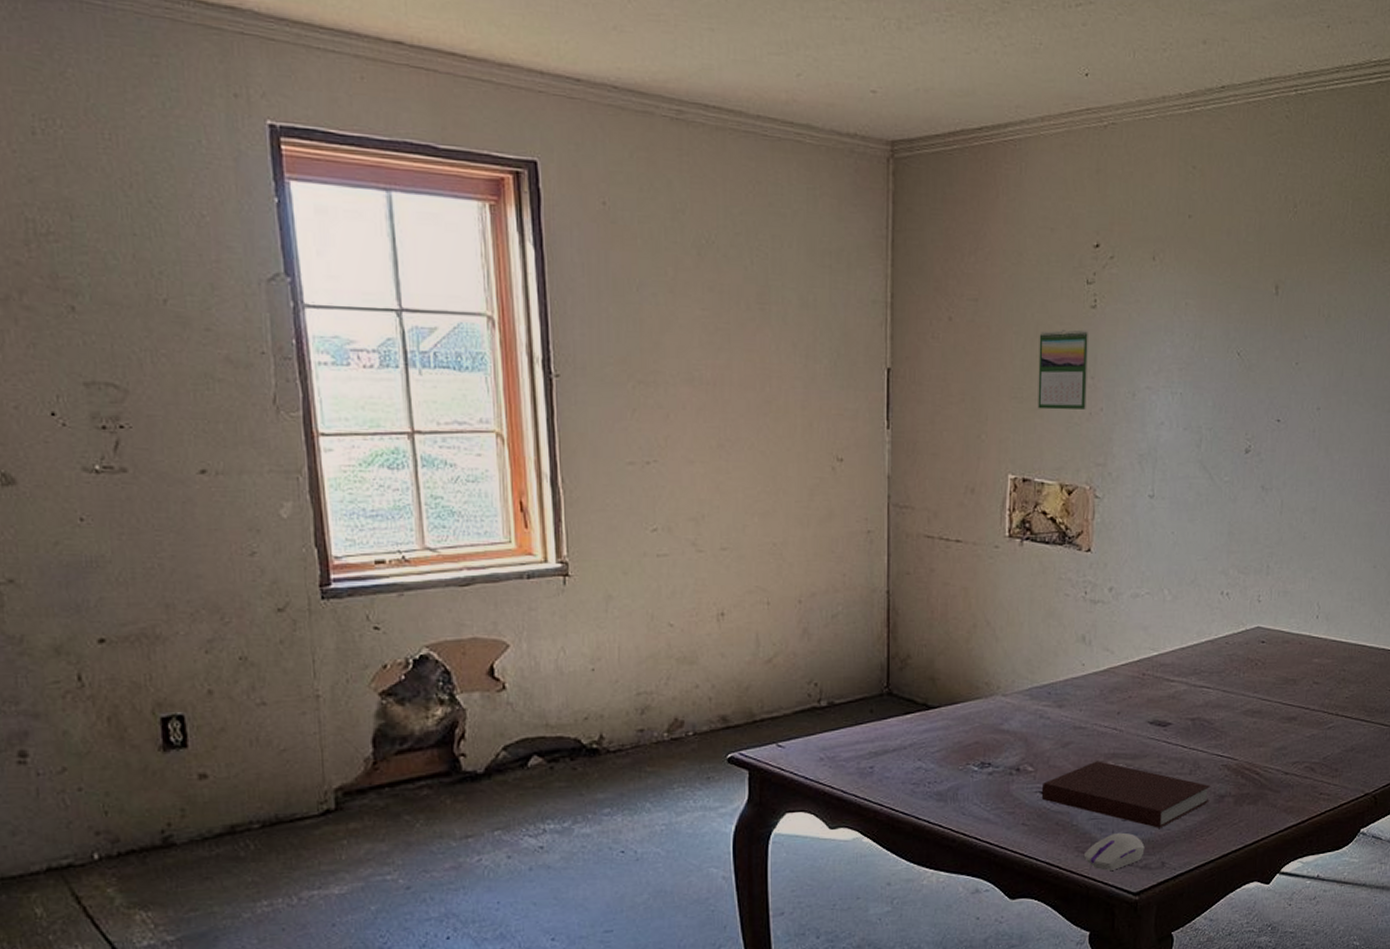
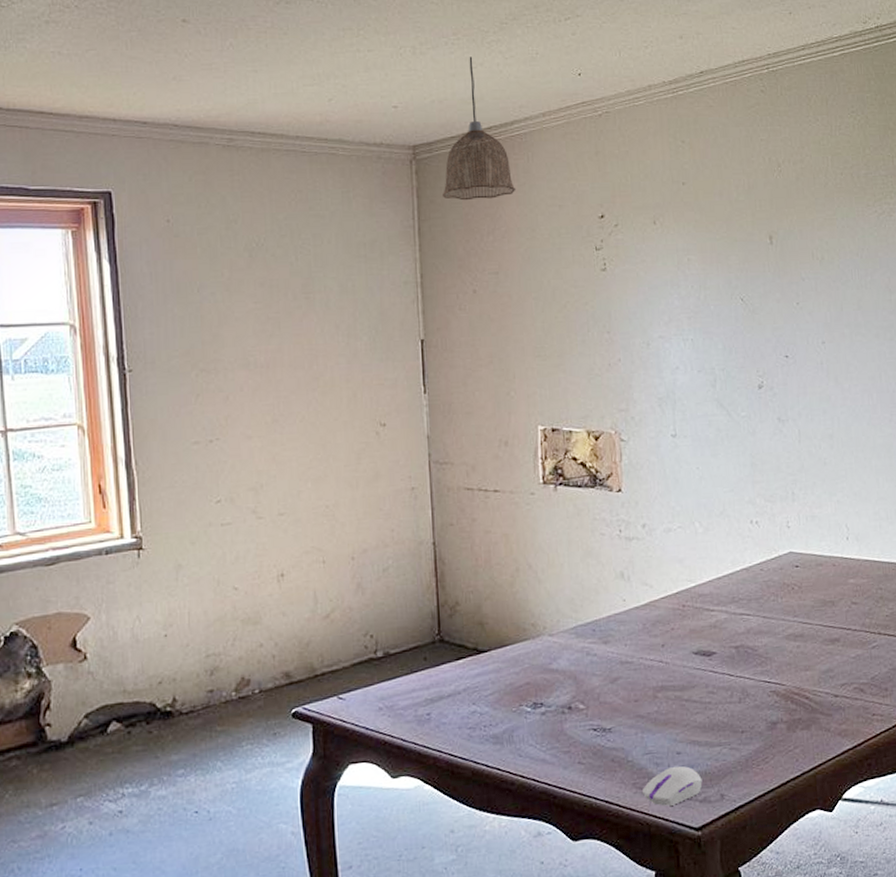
pendant lamp: none [920,39,1005,213] -> present [441,57,516,201]
calendar: present [1037,330,1088,410] -> none [556,290,605,365]
notebook: present [1041,761,1210,828] -> none [594,694,762,760]

